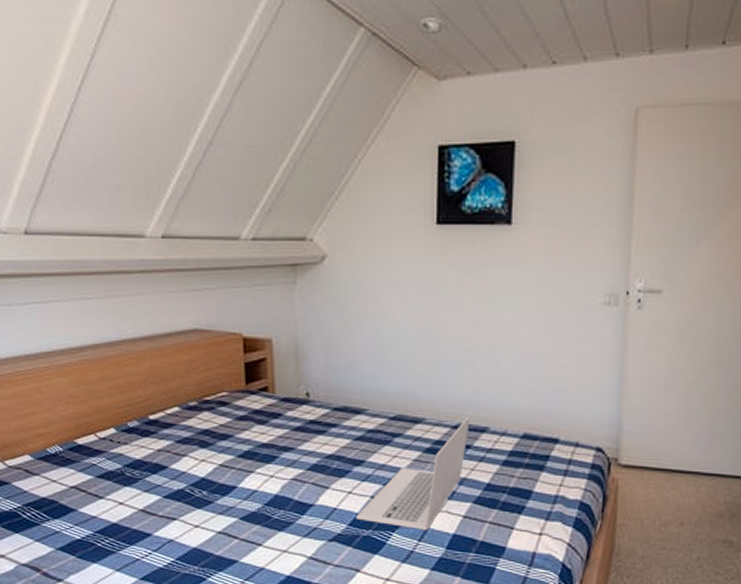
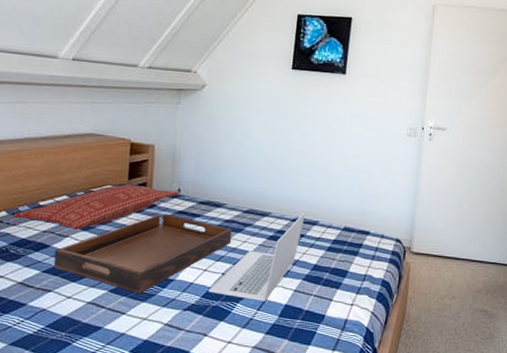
pillow: none [122,388,307,448] -> present [12,183,178,231]
serving tray: none [173,425,378,523] -> present [53,214,232,295]

